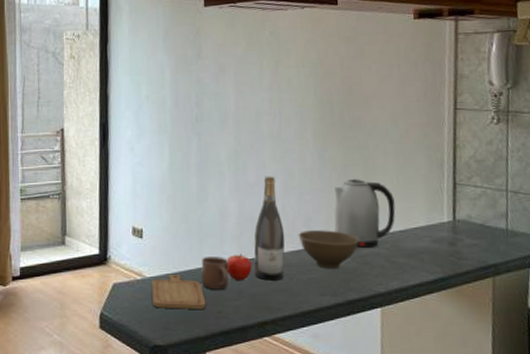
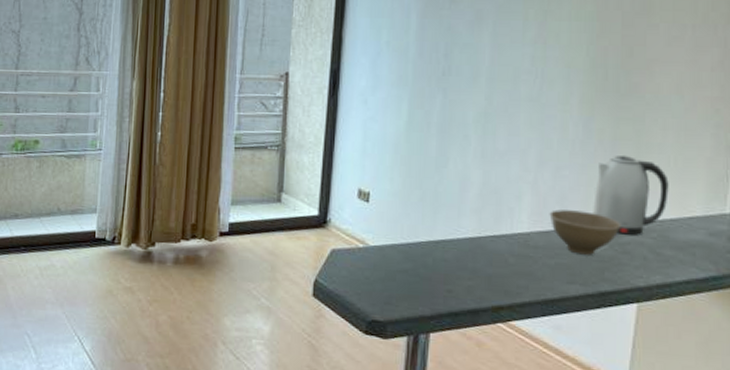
chopping board: present [152,275,206,309] -> none [374,245,435,286]
cup: present [201,257,229,290] -> none [431,229,465,267]
fruit: present [226,253,252,281] -> none [463,229,492,260]
wine bottle: present [253,176,285,281] -> none [494,144,534,263]

